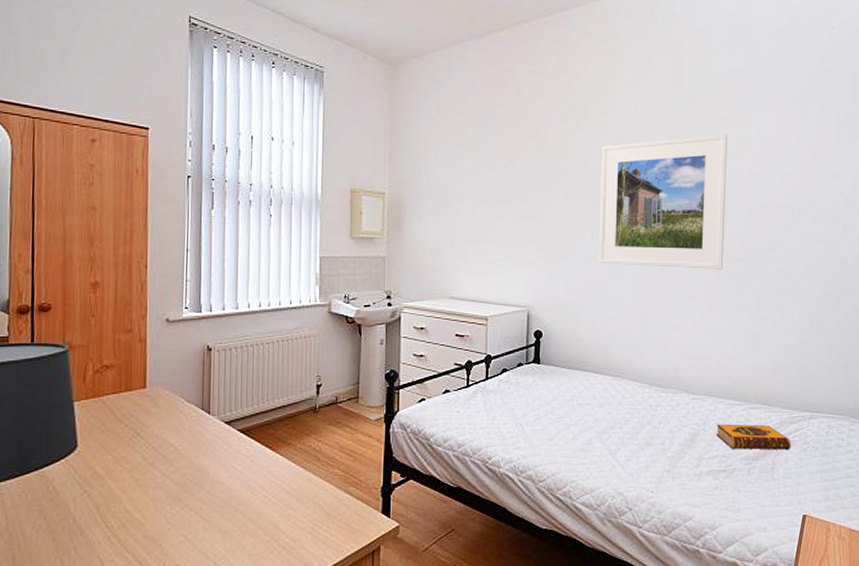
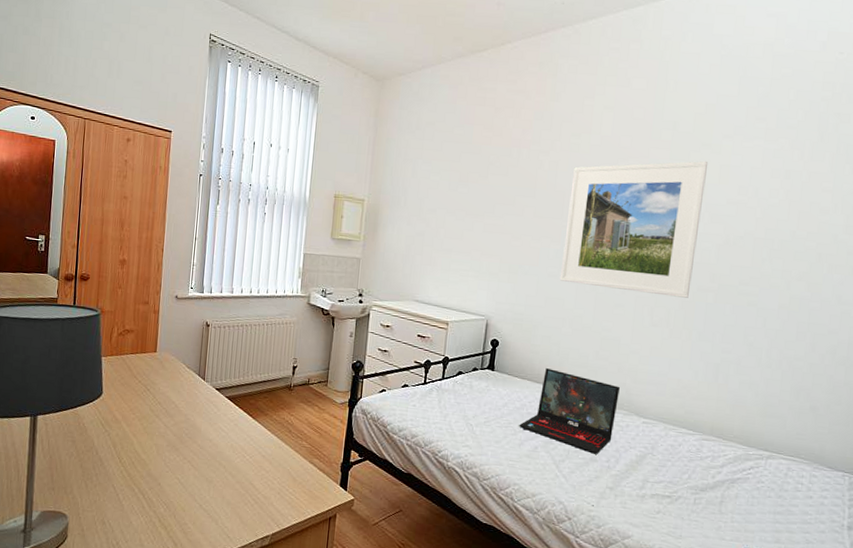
laptop: none [571,355,667,438] -> present [519,368,620,454]
hardback book: present [716,424,791,451] -> none [664,450,744,487]

